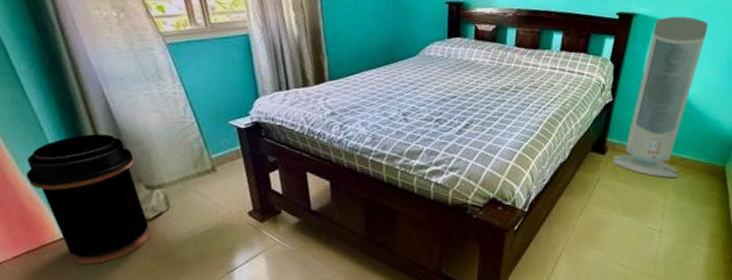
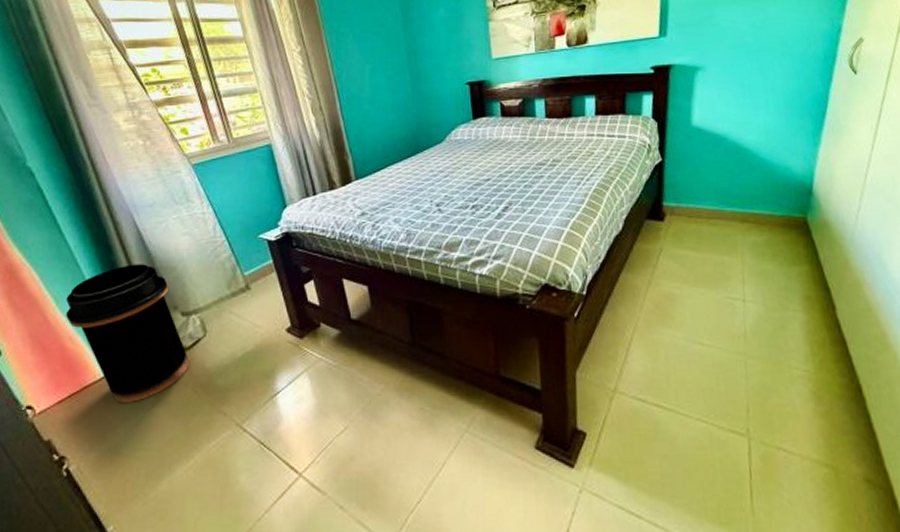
air purifier: present [612,16,709,178] -> none [673,60,757,239]

